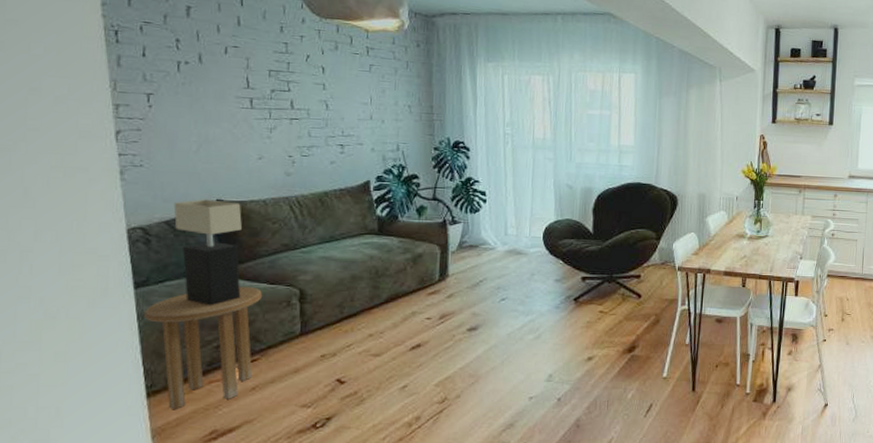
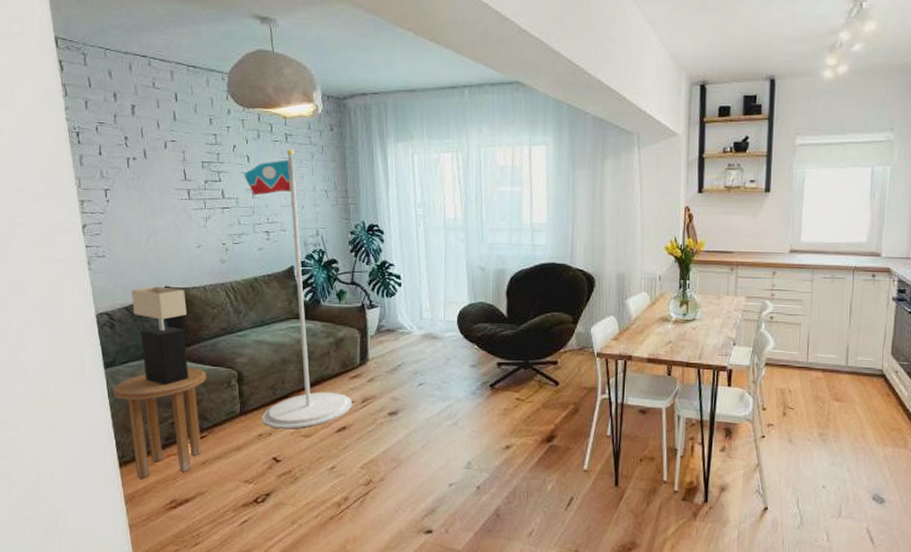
flag: none [317,62,429,349] -> present [244,148,352,429]

